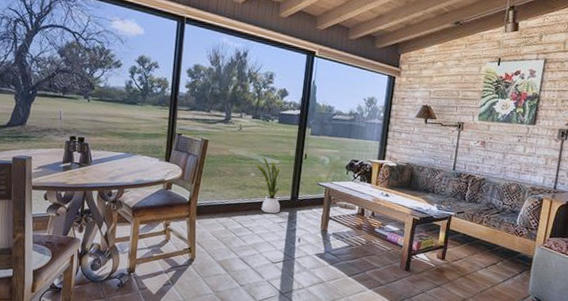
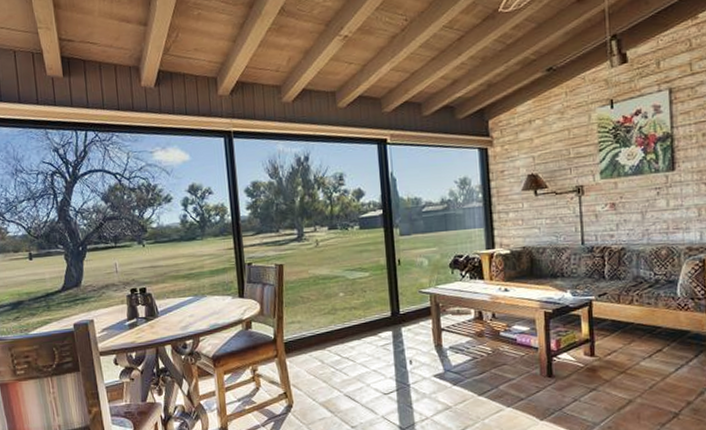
house plant: present [254,157,284,214] -> none [341,272,381,337]

